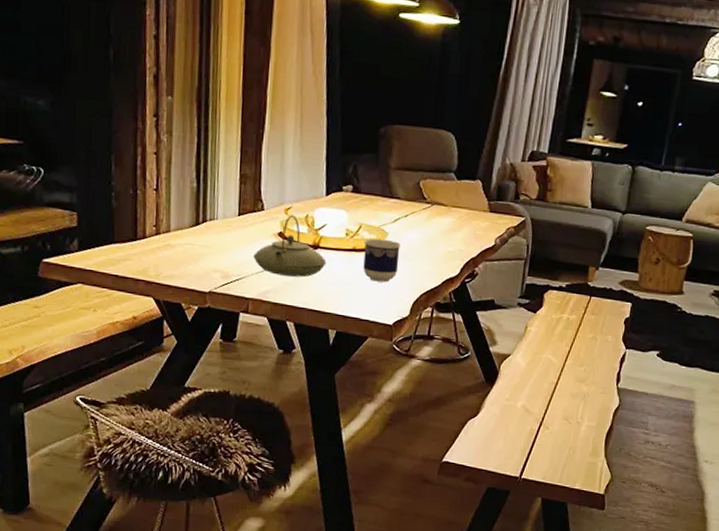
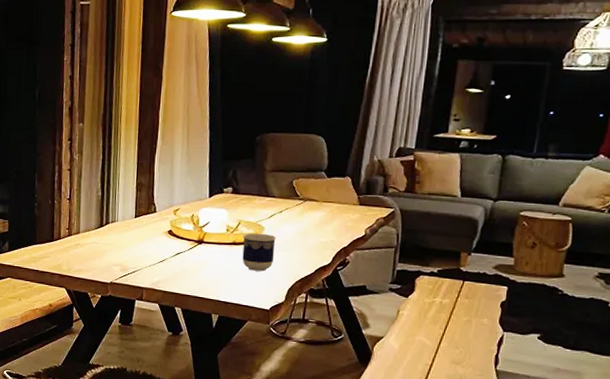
teapot: present [253,215,327,277] -> none [147,215,210,269]

